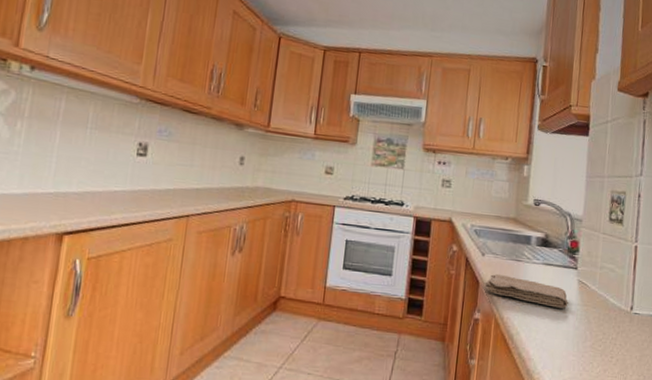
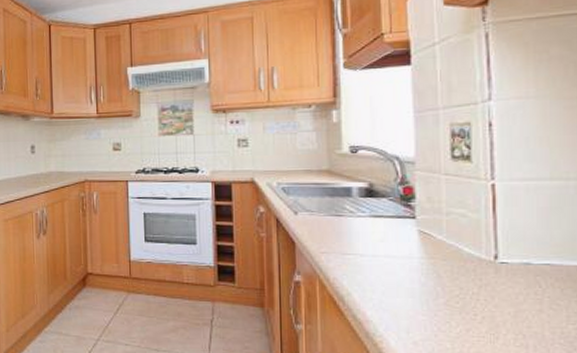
washcloth: present [485,273,568,308] -> none [303,232,409,263]

